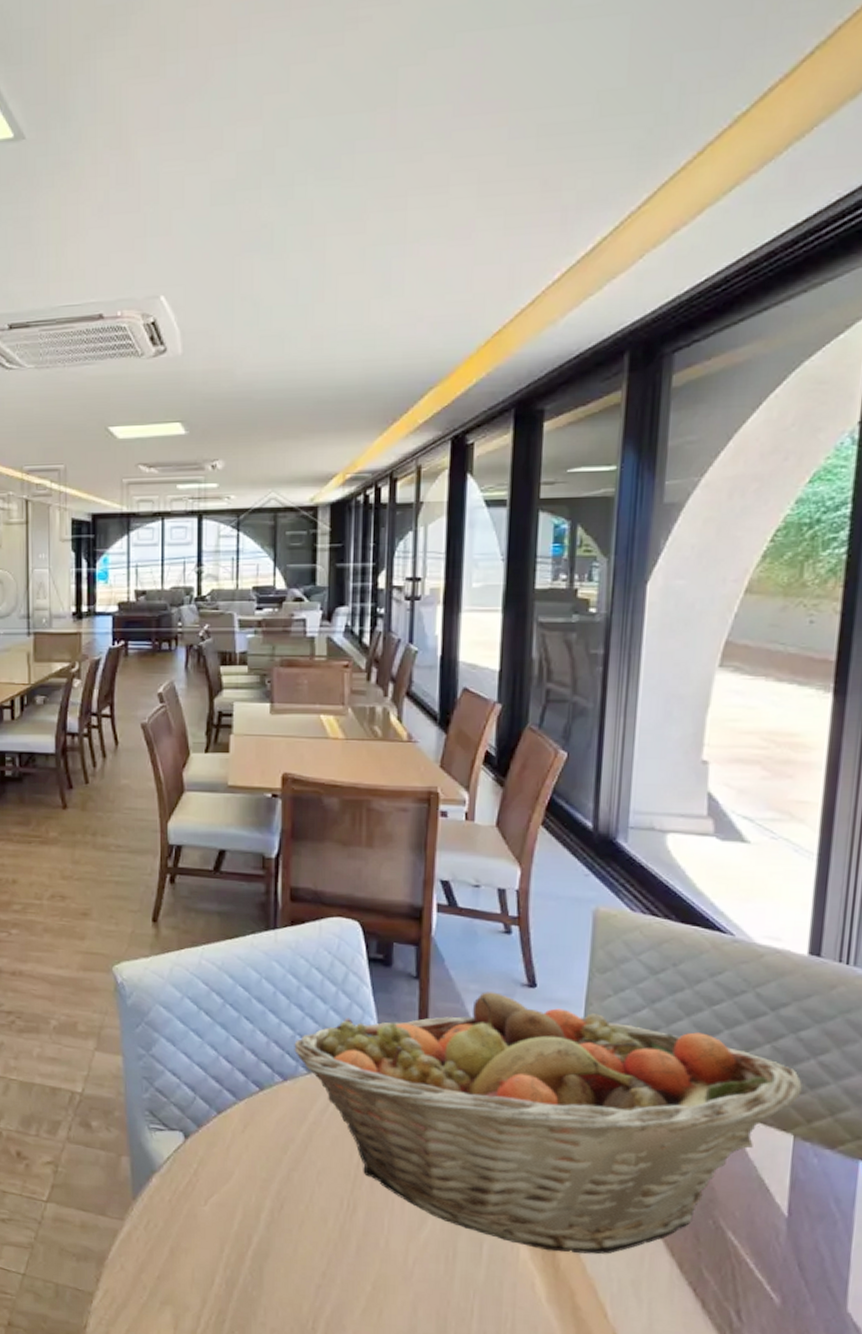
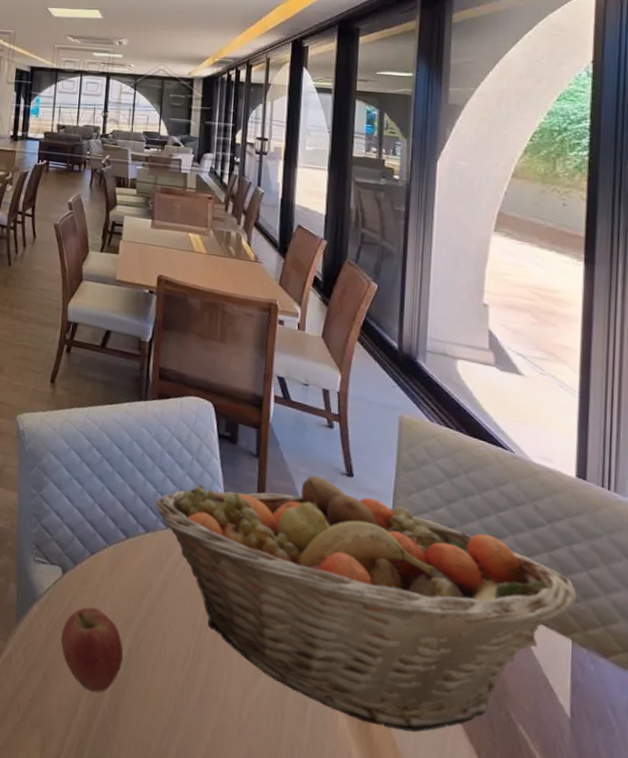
apple: none [188,1171,265,1261] -> present [60,607,124,693]

